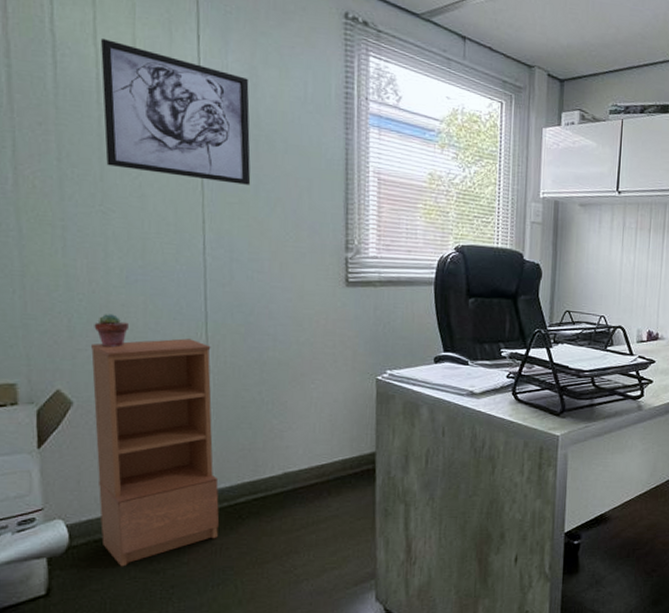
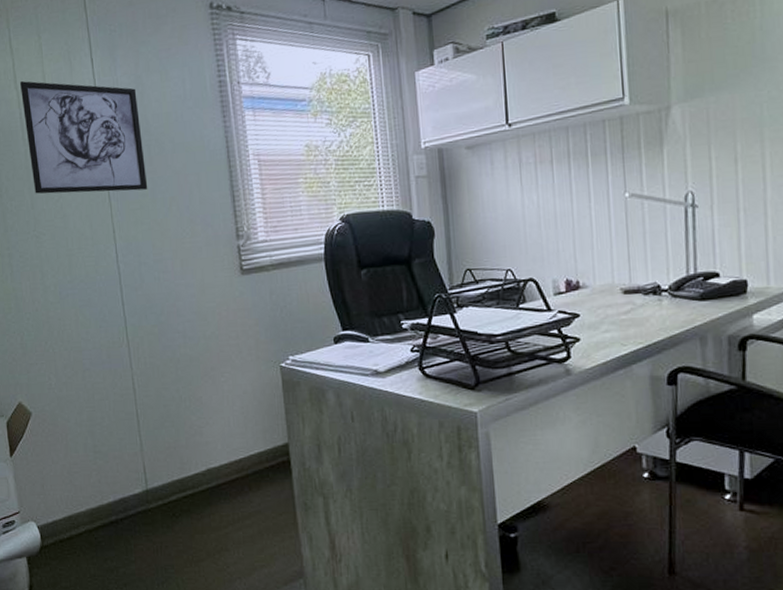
bookcase: present [90,338,220,567] -> none [39,344,158,566]
potted succulent: present [94,314,128,348] -> none [40,328,66,360]

